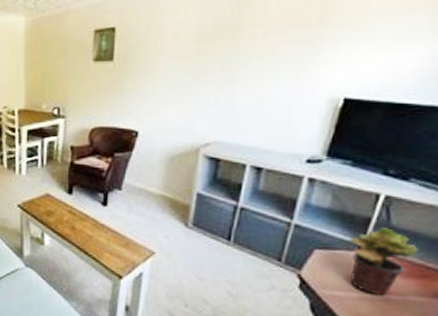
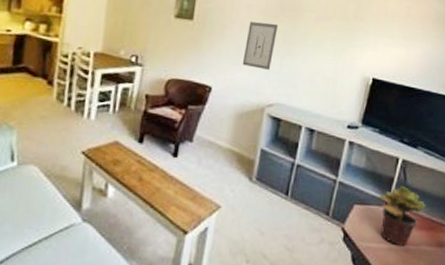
wall art: none [171,49,214,105] -> present [242,22,279,70]

